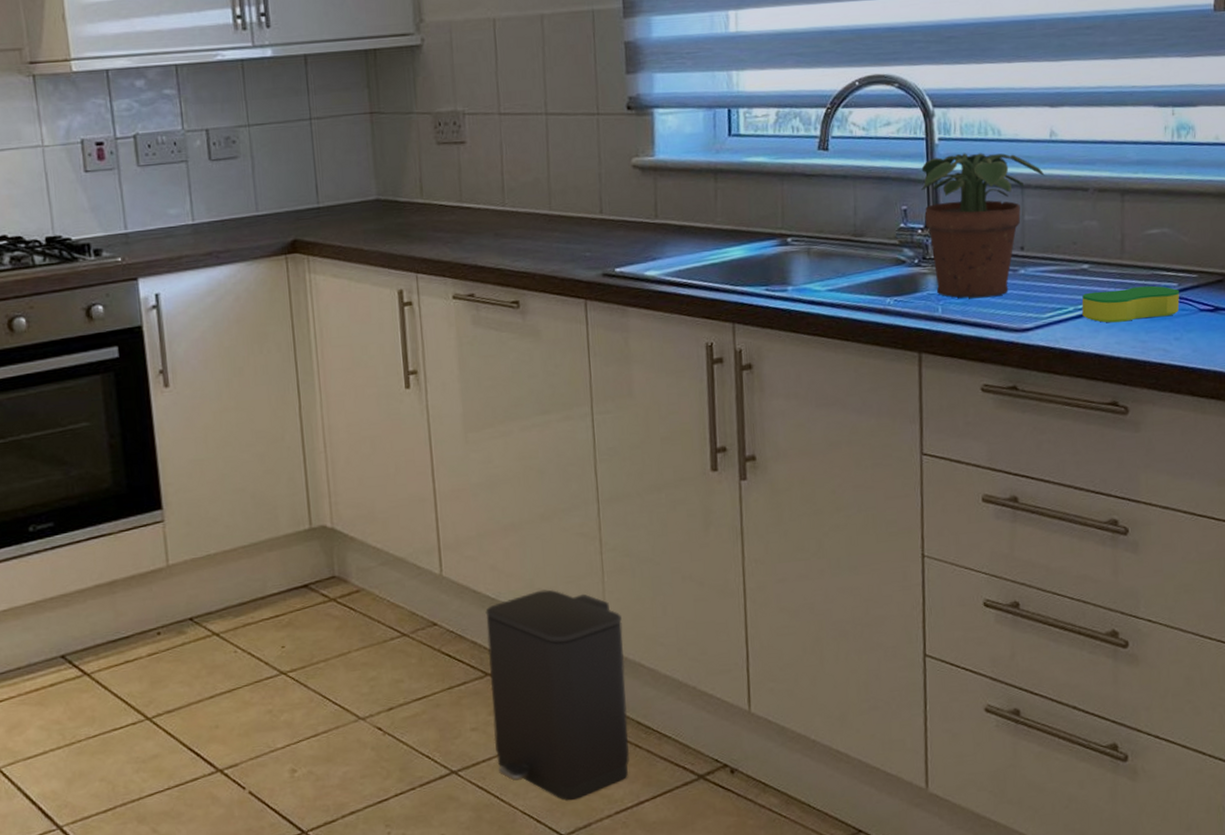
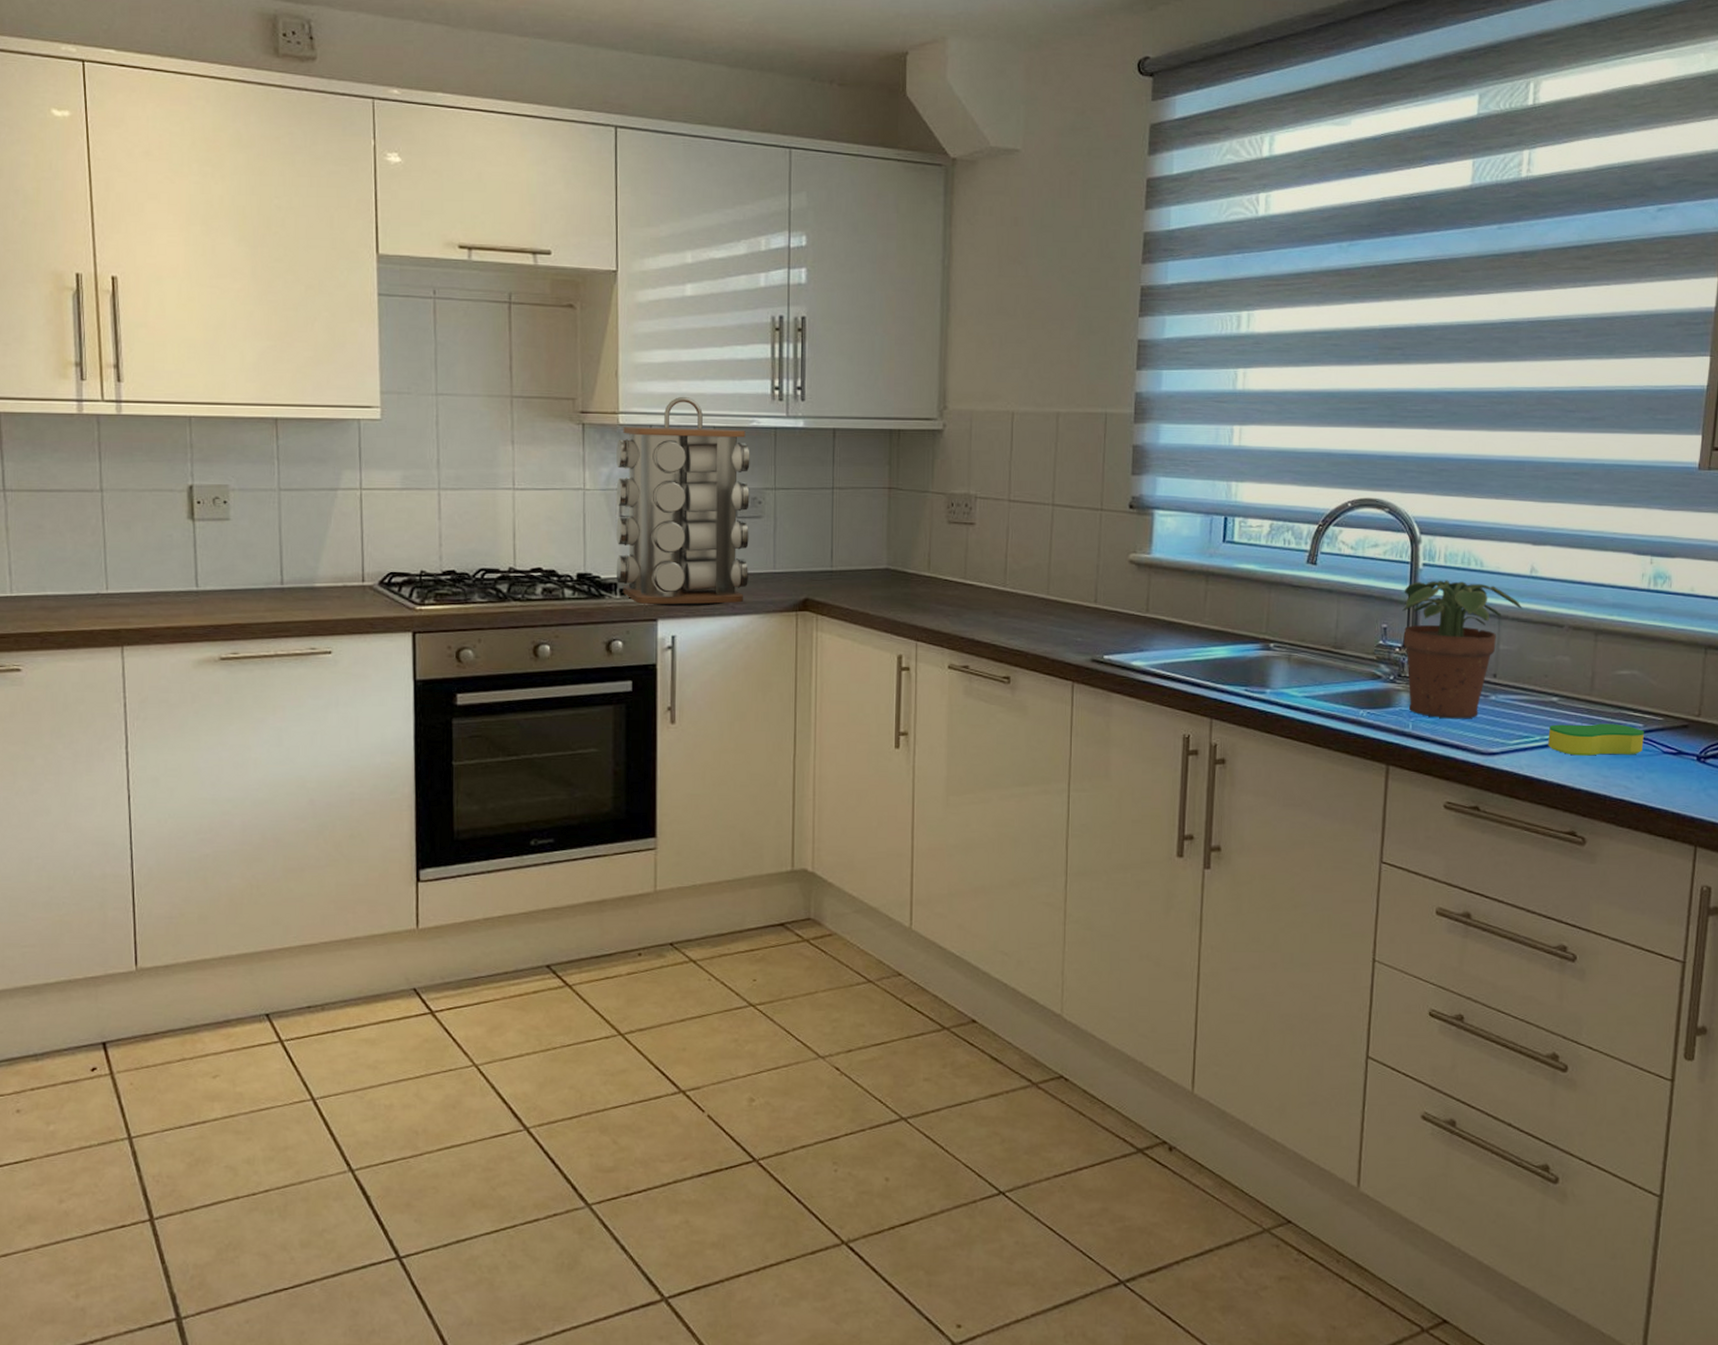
spice rack: none [72,35,231,264] -> present [616,396,750,607]
pedal bin: present [485,589,630,800] -> none [944,953,1078,1158]

